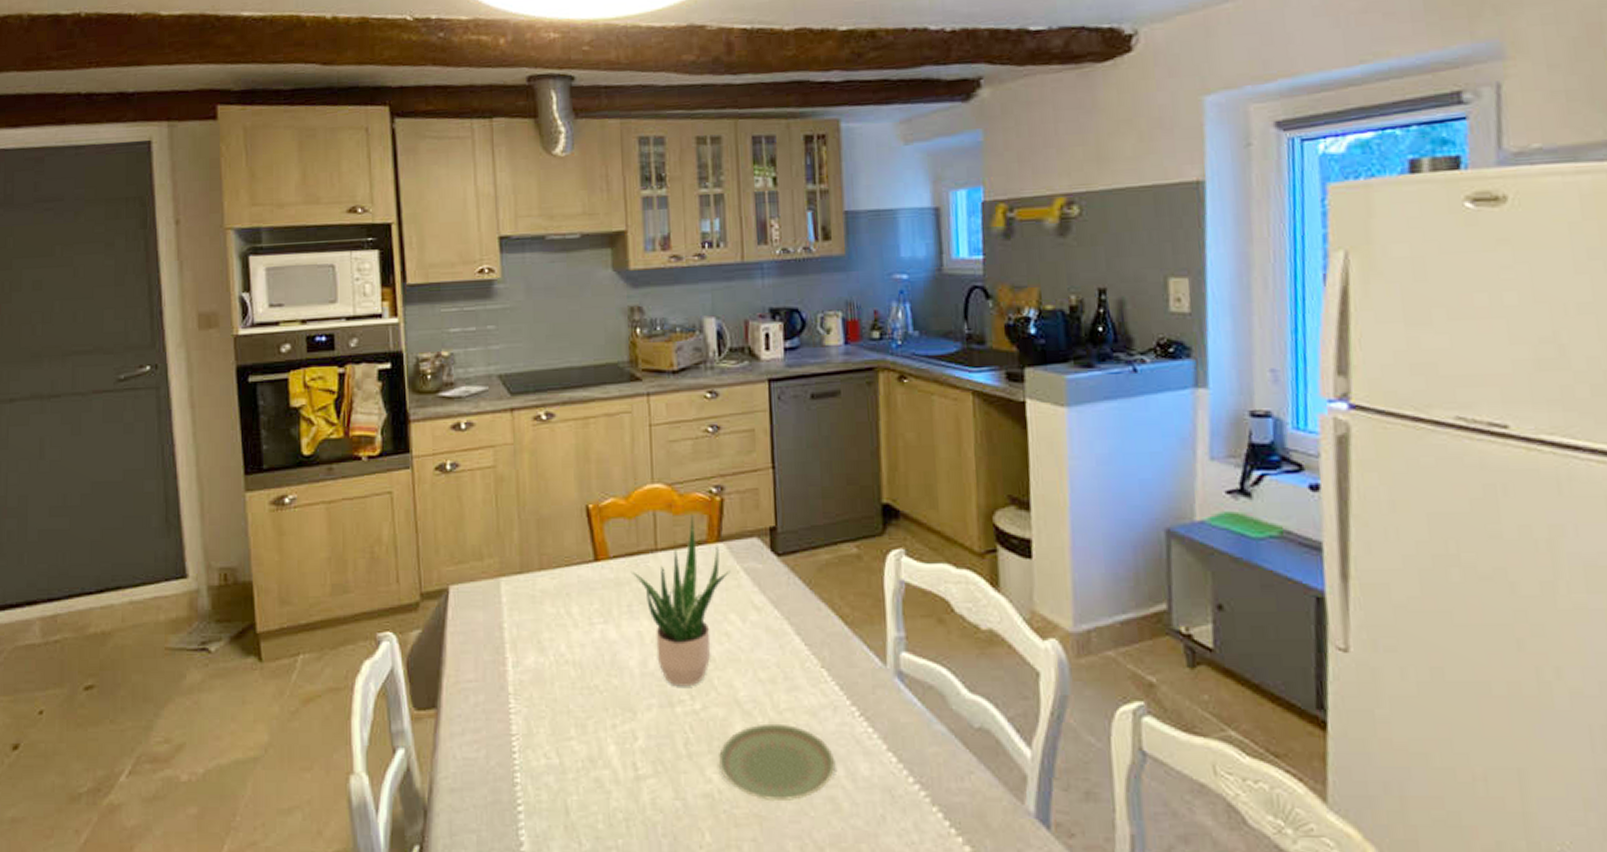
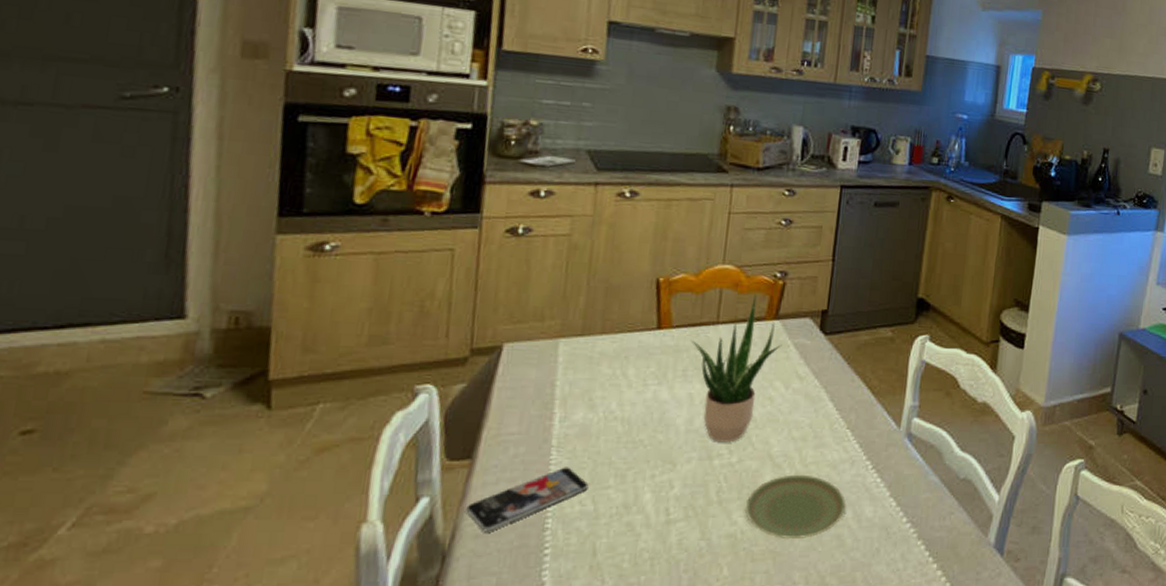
smartphone: none [439,716,551,785] -> present [466,467,589,531]

